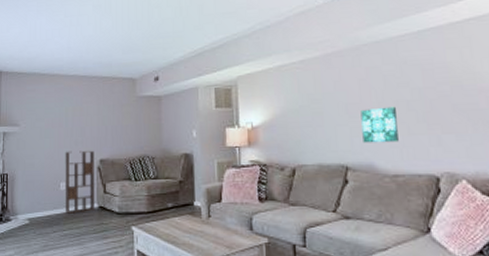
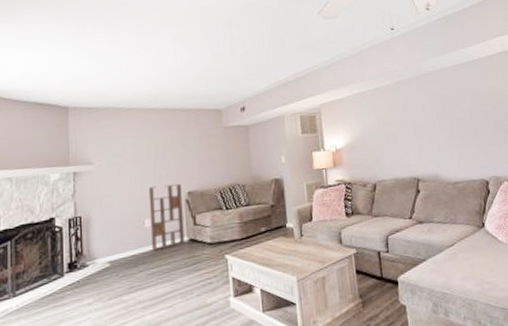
wall art: present [360,106,399,143] -> none [426,125,457,158]

